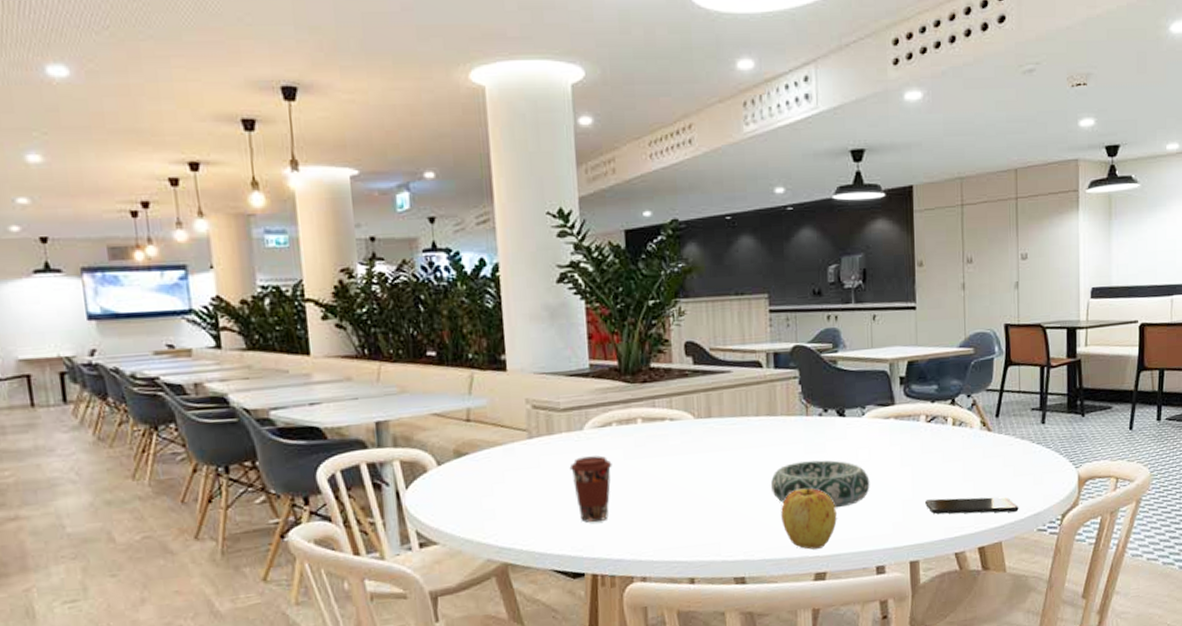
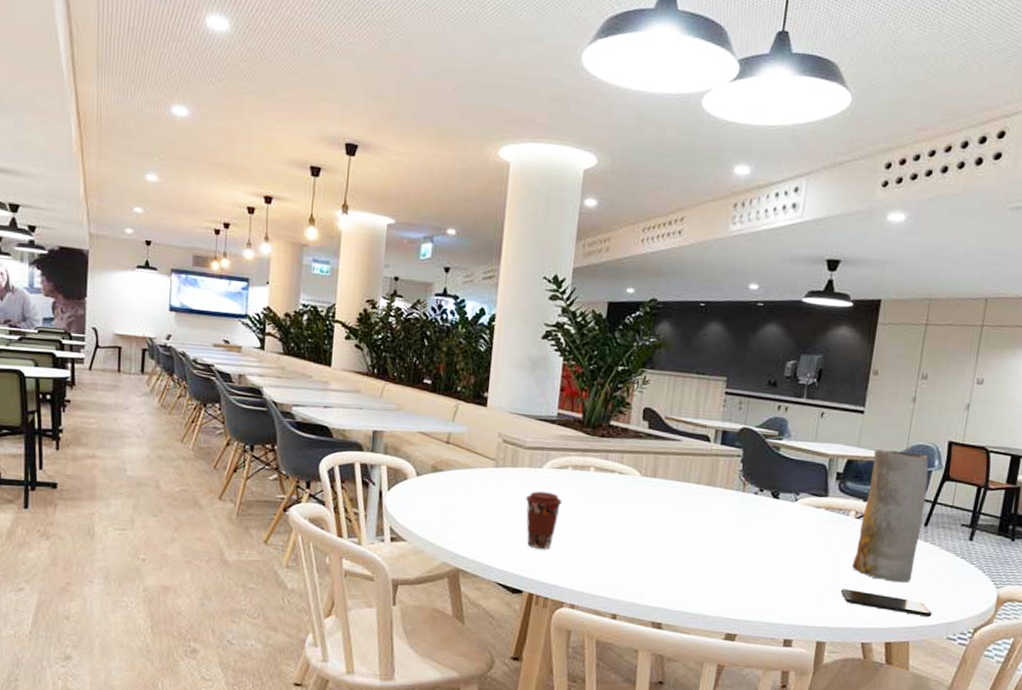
decorative bowl: present [770,460,870,508] -> none [698,531,792,580]
apple: present [781,488,837,550] -> none [703,555,756,612]
vase: none [932,342,993,483] -> present [852,450,929,583]

